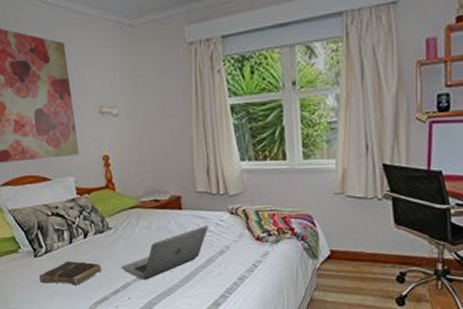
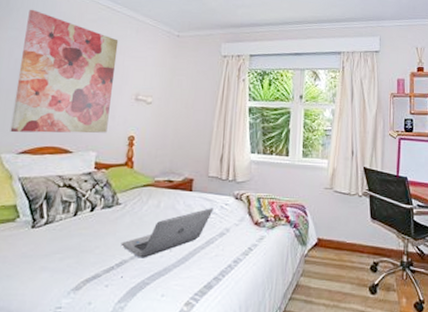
book: present [39,260,102,285] -> none [30,233,101,260]

